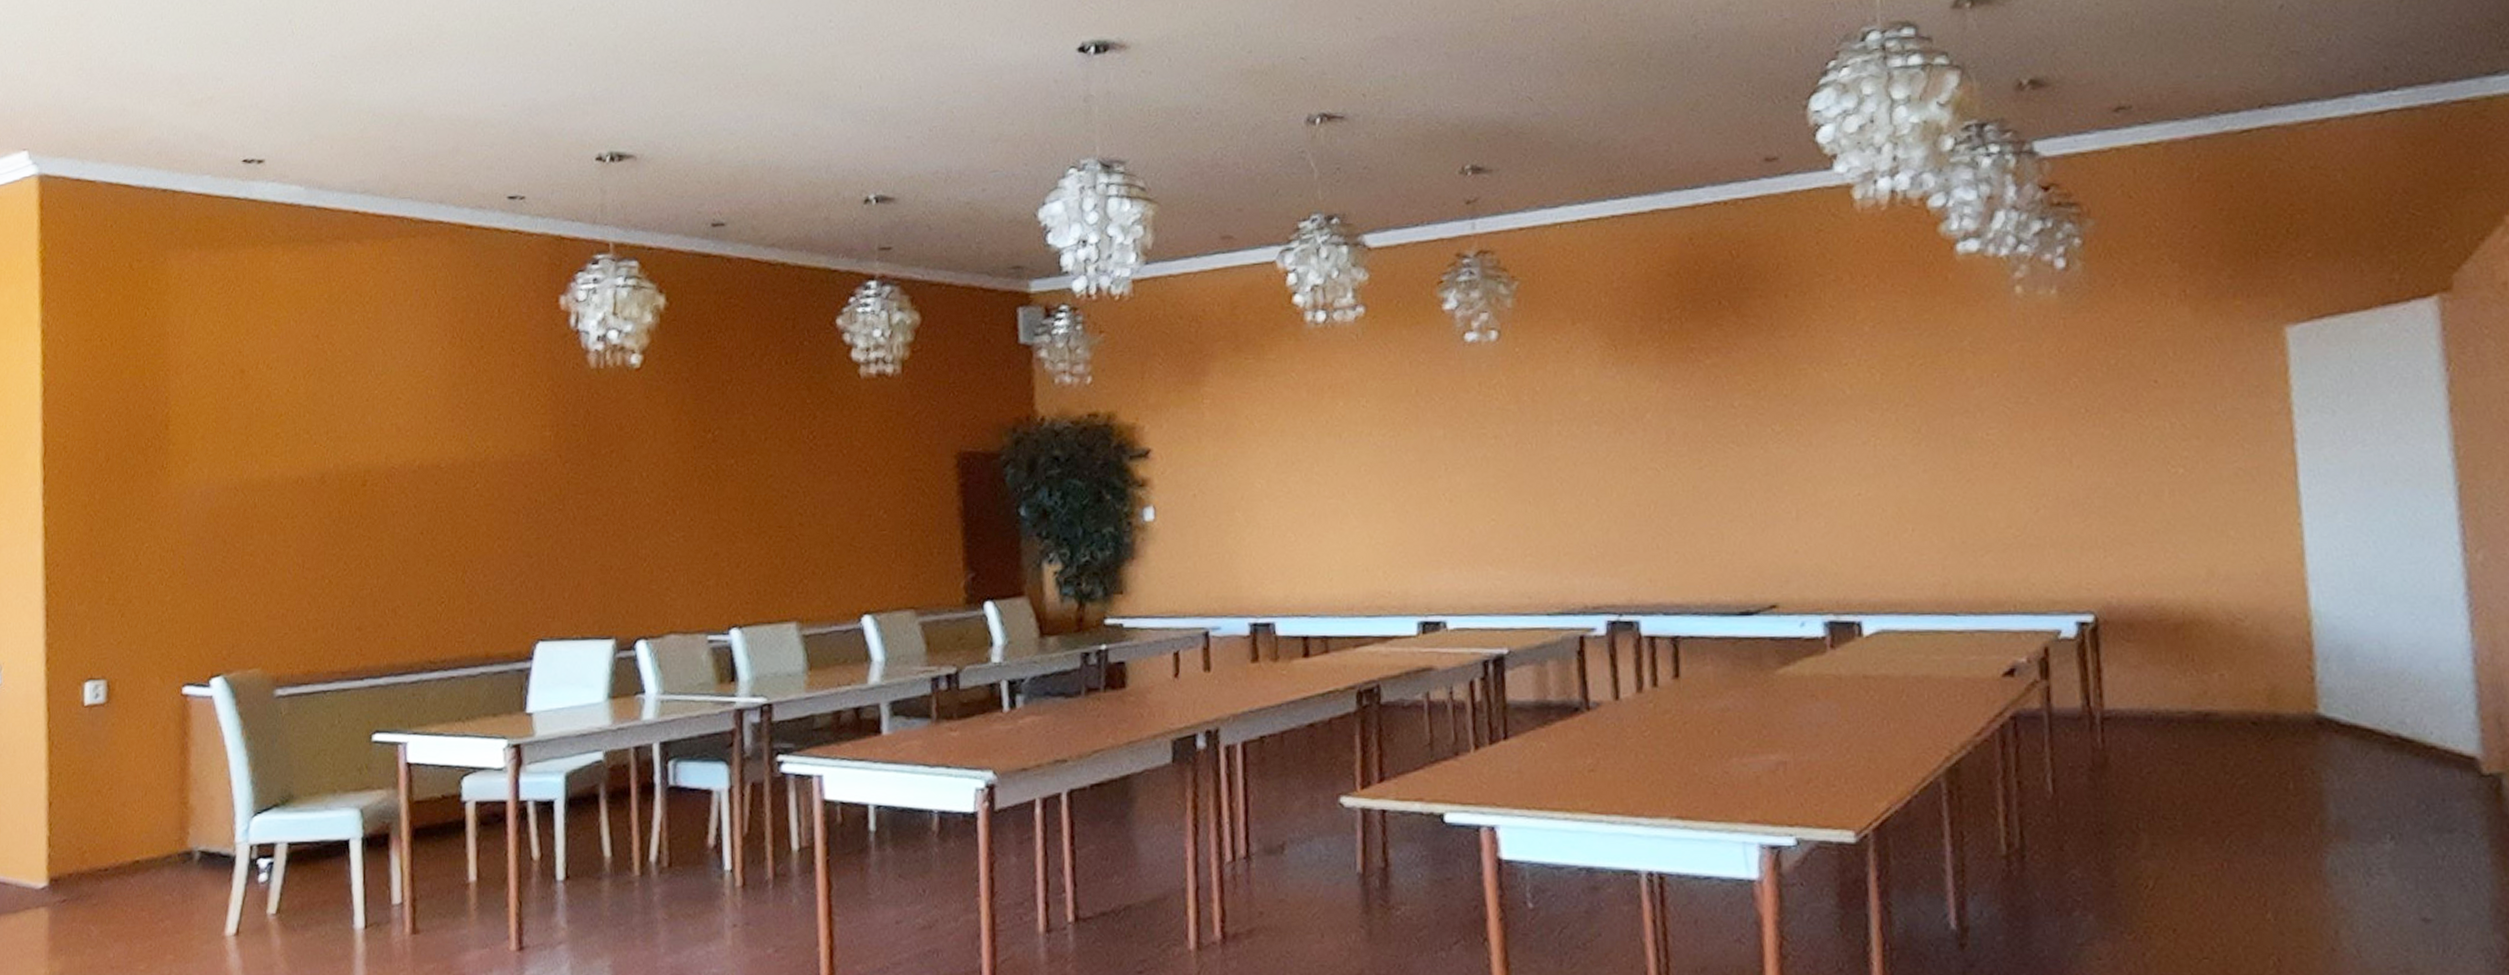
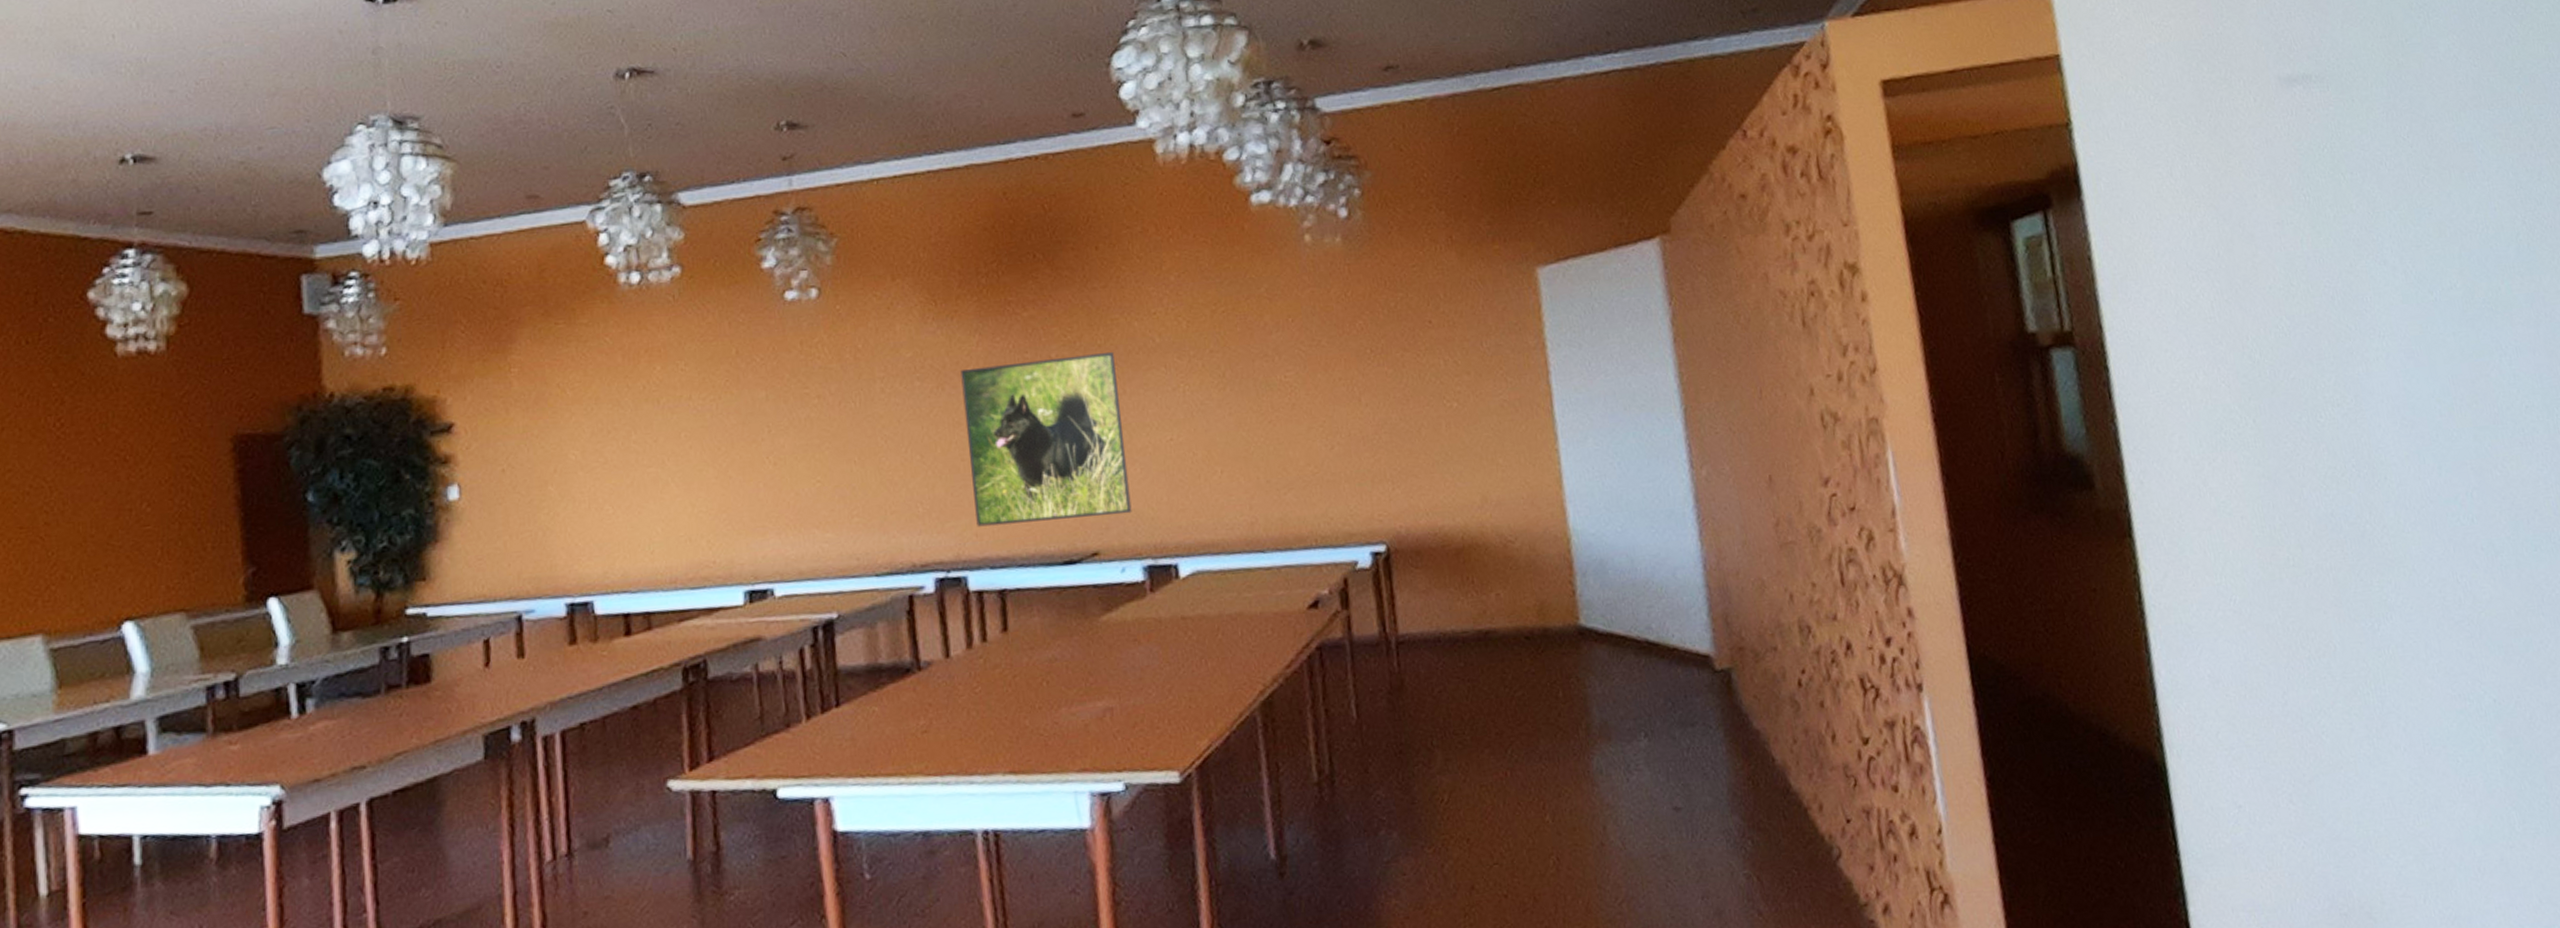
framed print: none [1639,403,1814,573] -> present [960,352,1132,527]

